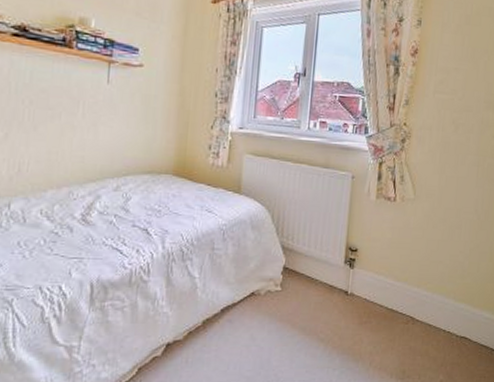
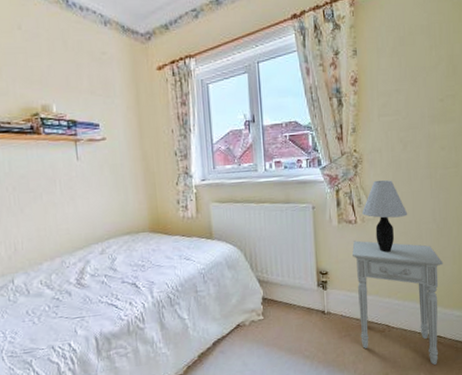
nightstand: none [381,220,479,368] -> present [352,240,444,365]
table lamp: none [403,158,450,238] -> present [362,180,408,253]

